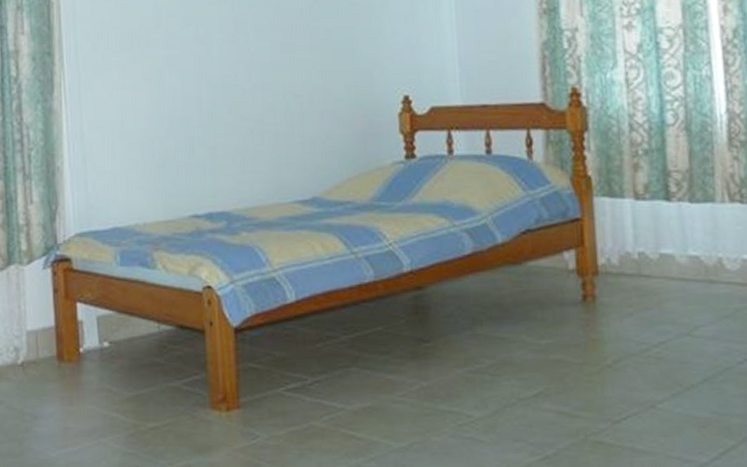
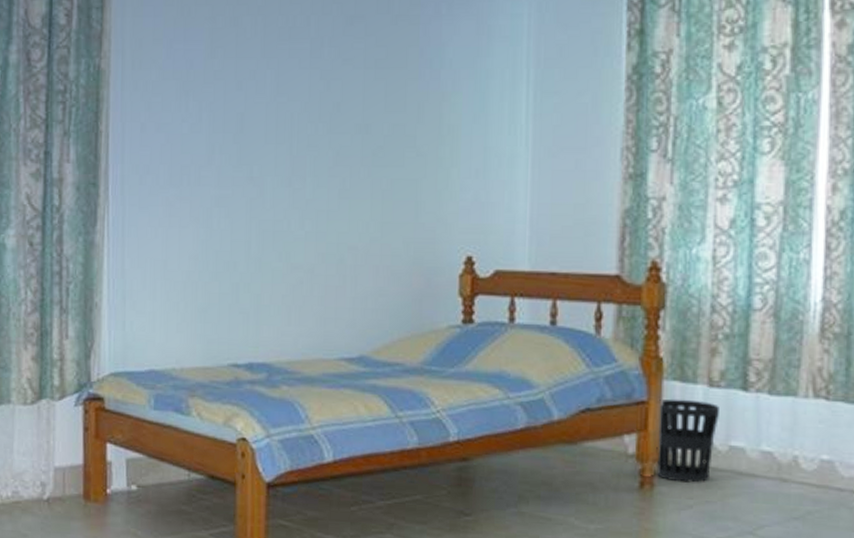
wastebasket: none [592,213,648,292] -> present [656,398,719,483]

